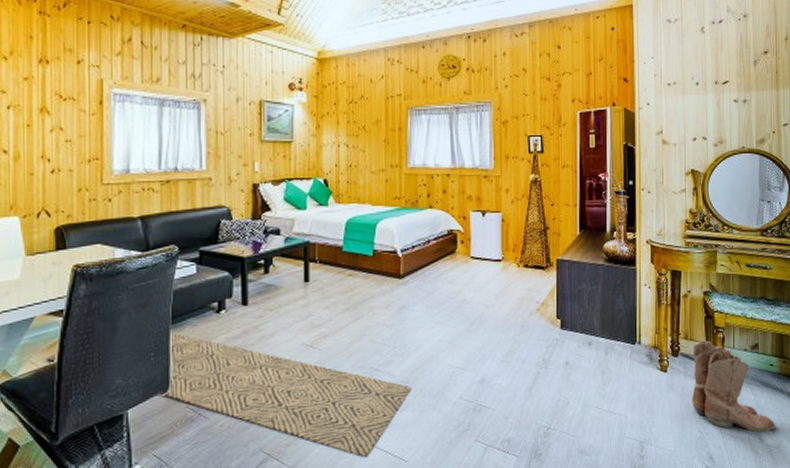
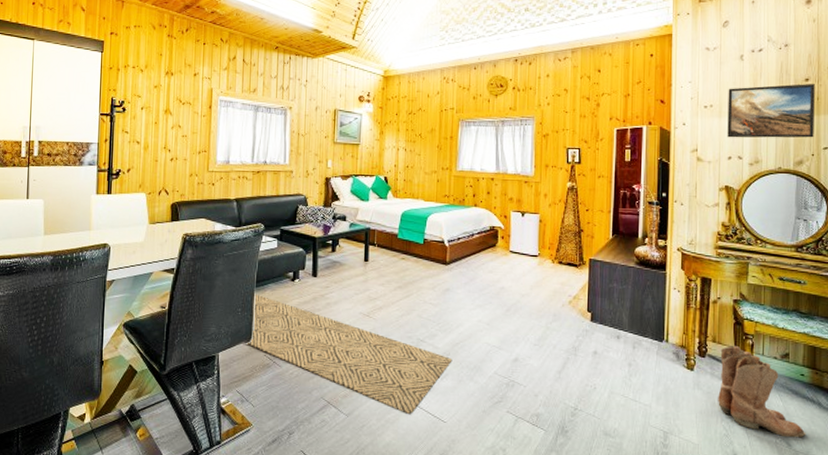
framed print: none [691,57,774,117] -> present [727,84,815,138]

